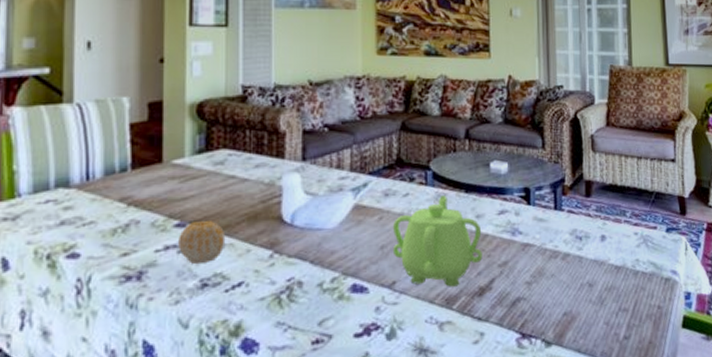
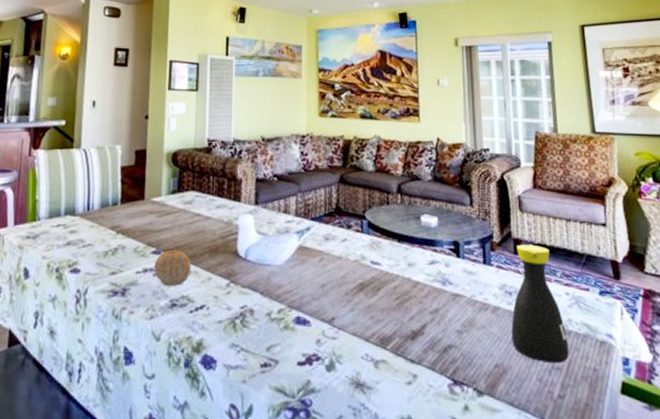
teapot: present [392,195,483,287] -> none [332,243,415,328]
bottle: none [580,185,635,306] -> present [511,244,569,364]

